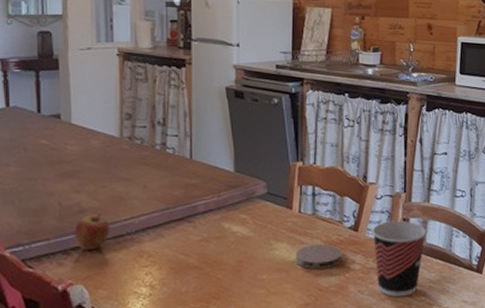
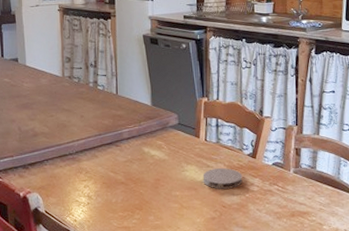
fruit: present [74,213,110,250] -> none [30,137,57,166]
cup: present [372,220,427,297] -> none [268,150,317,217]

